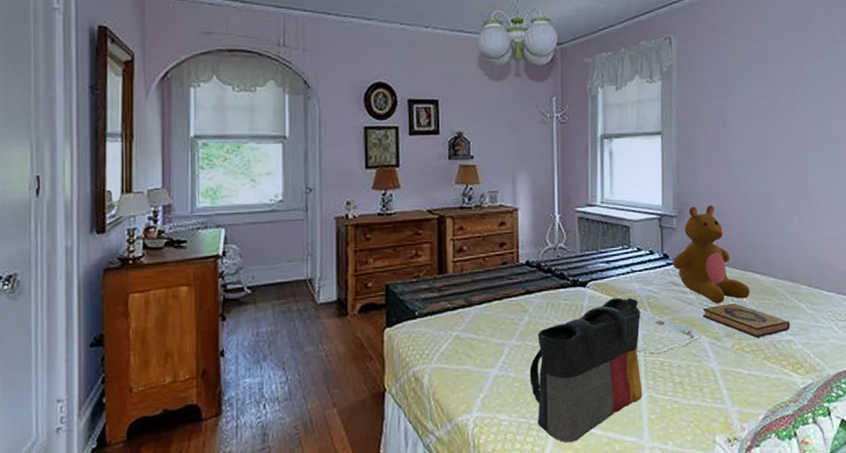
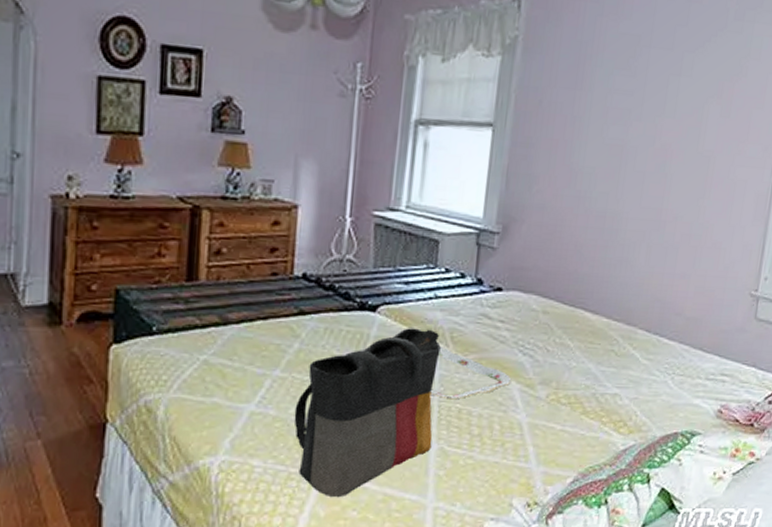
teddy bear: present [673,205,751,304] -> none [487,222,578,345]
hardback book: present [702,304,790,337] -> none [516,345,619,388]

